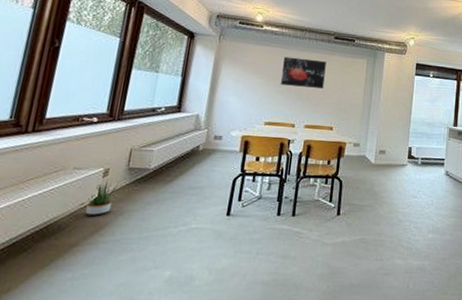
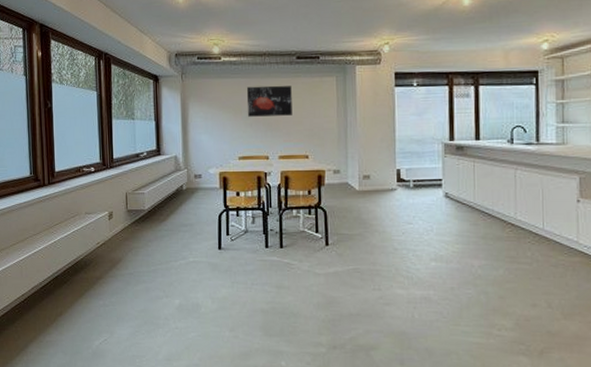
potted plant: present [85,180,121,215] -> none [102,221,124,253]

